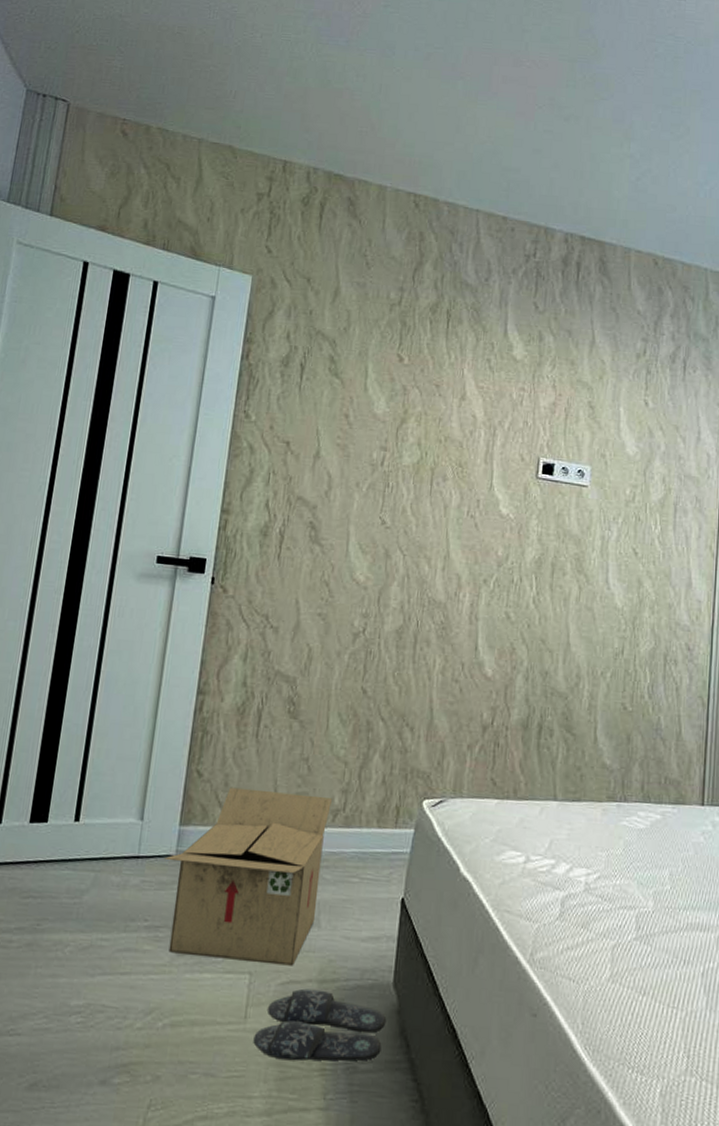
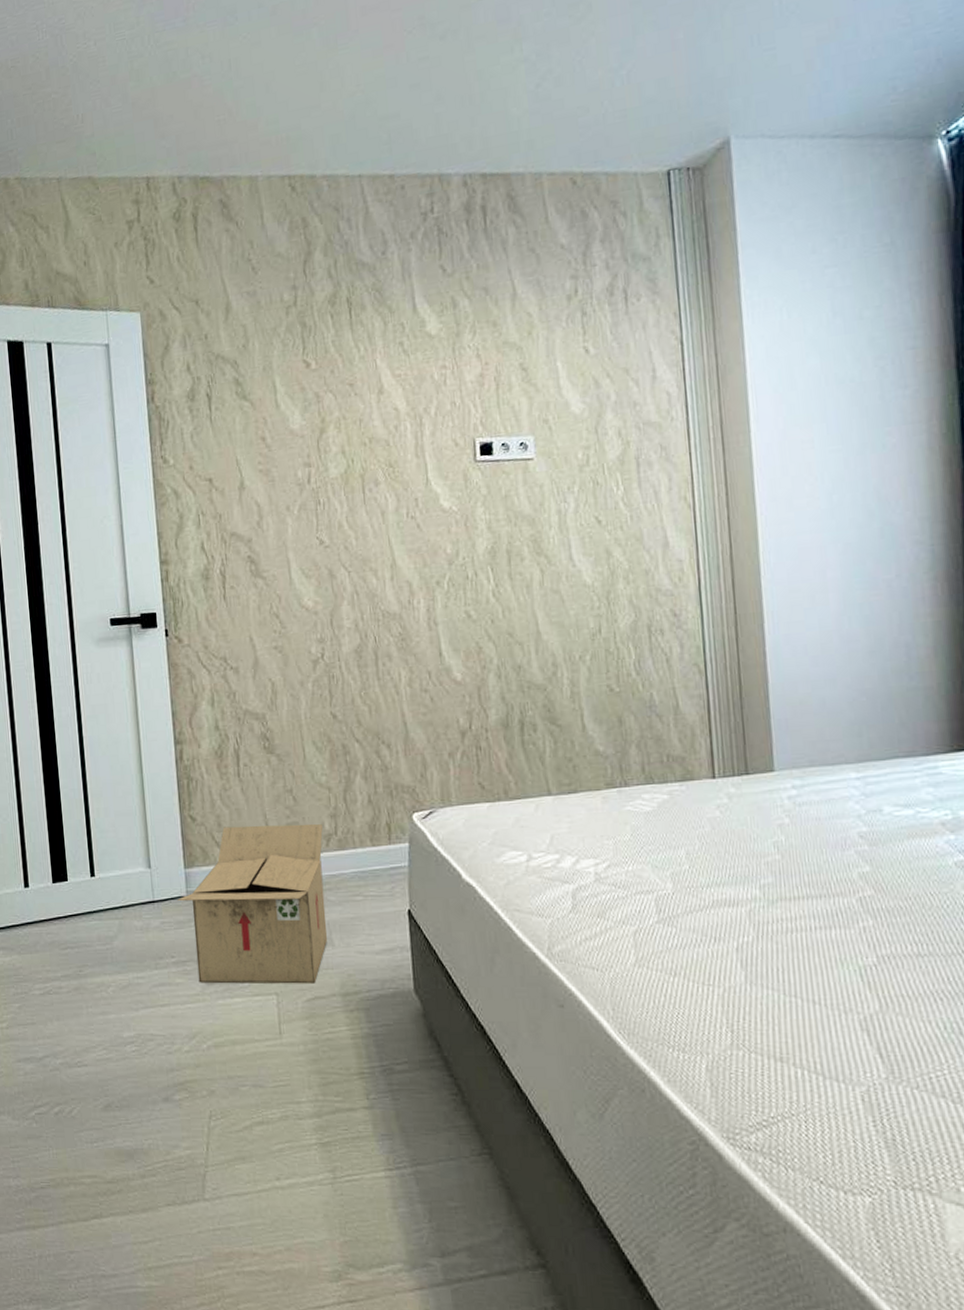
slippers: present [253,988,386,1061] -> none [291,1002,414,1068]

